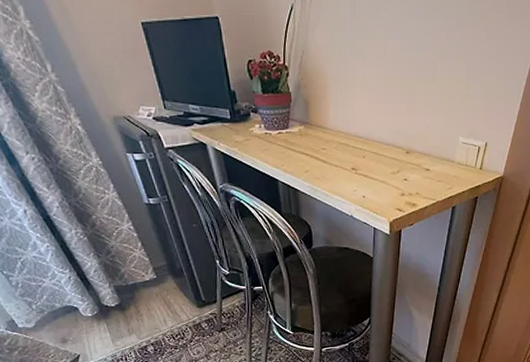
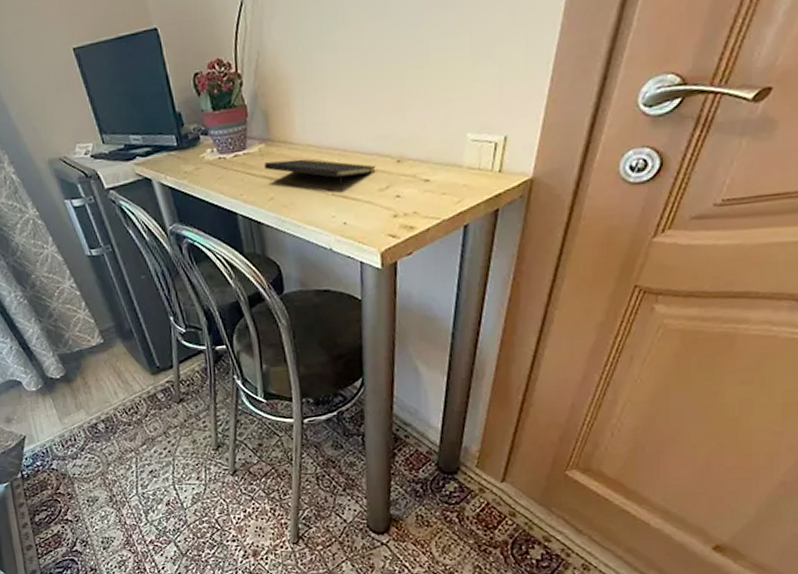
notepad: none [303,142,390,171] -> present [264,158,376,191]

